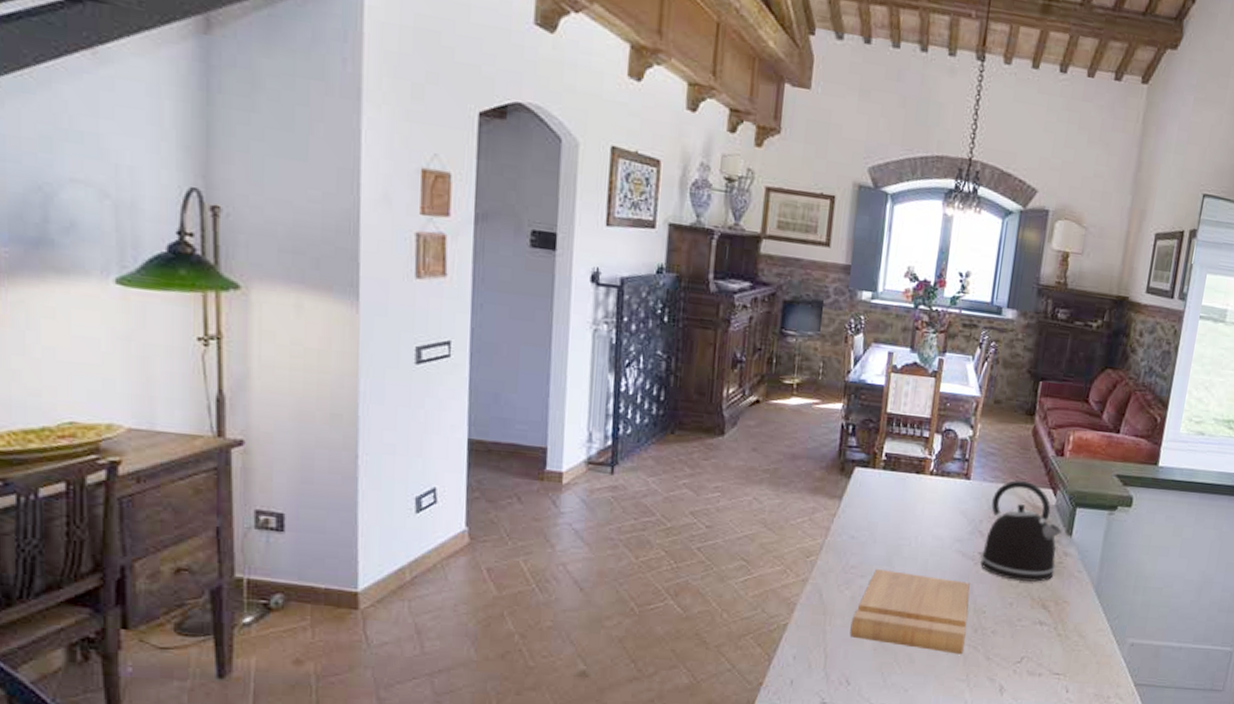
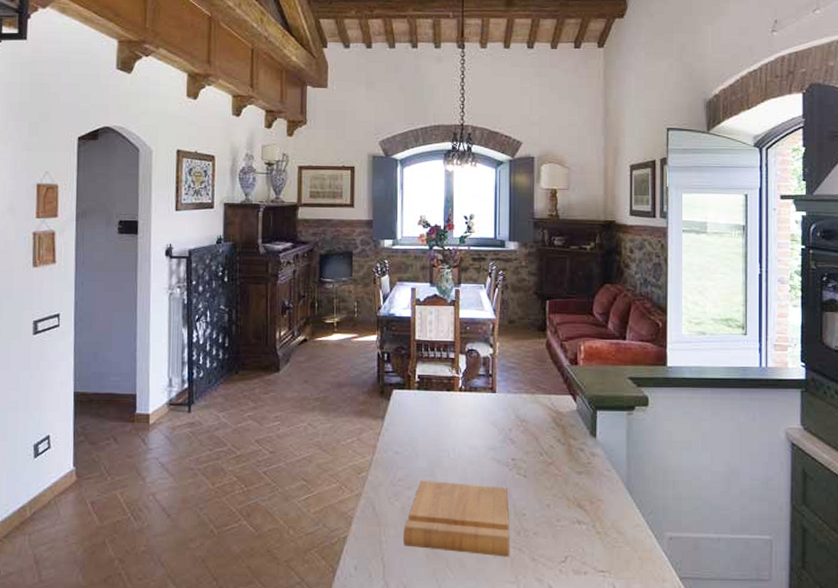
kettle: present [980,480,1062,582] -> none [514,390,586,484]

